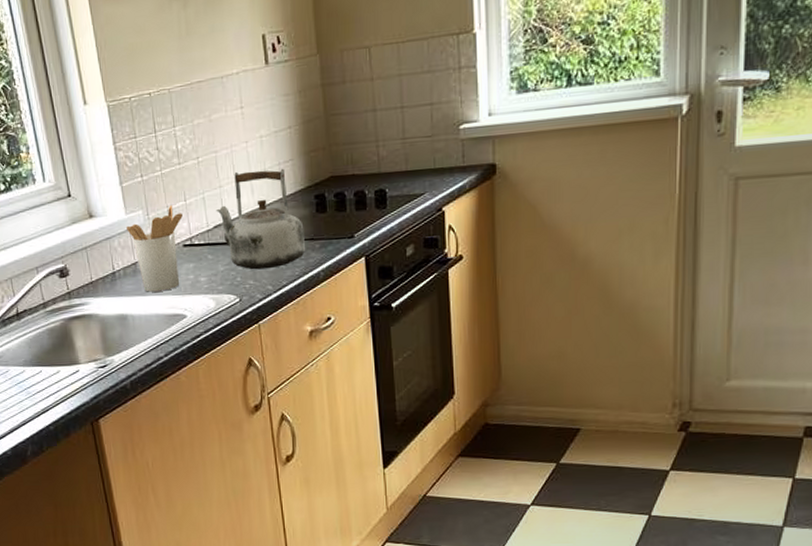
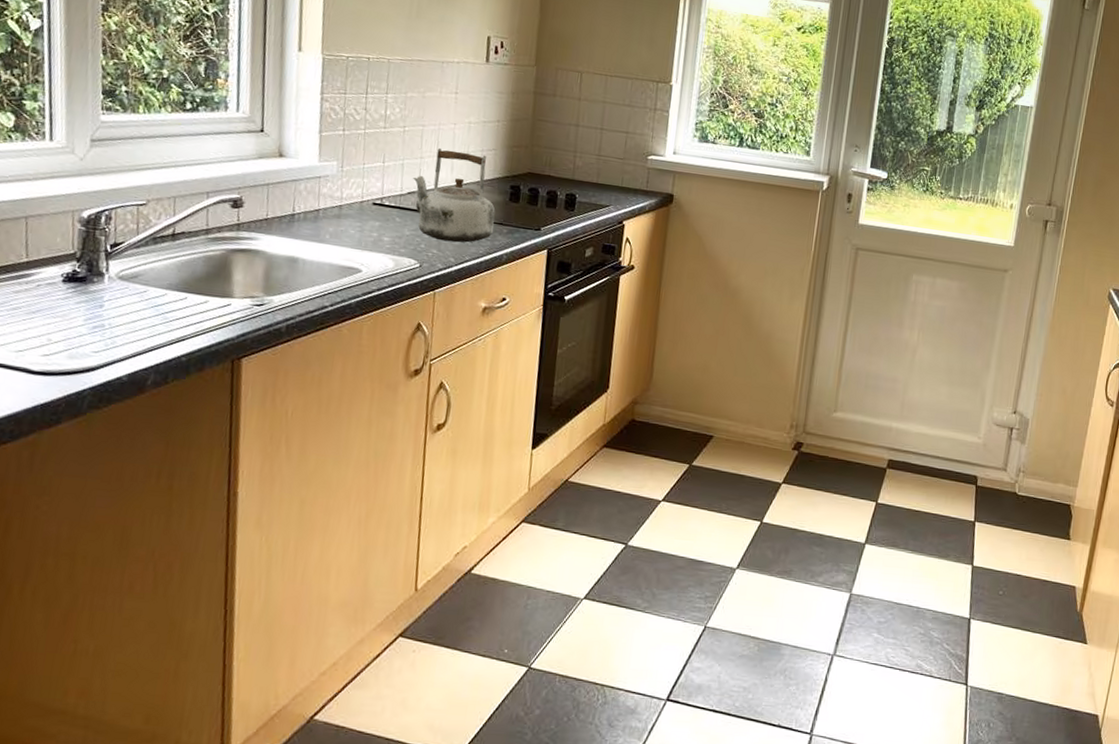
utensil holder: present [127,204,183,292] -> none [317,163,378,243]

